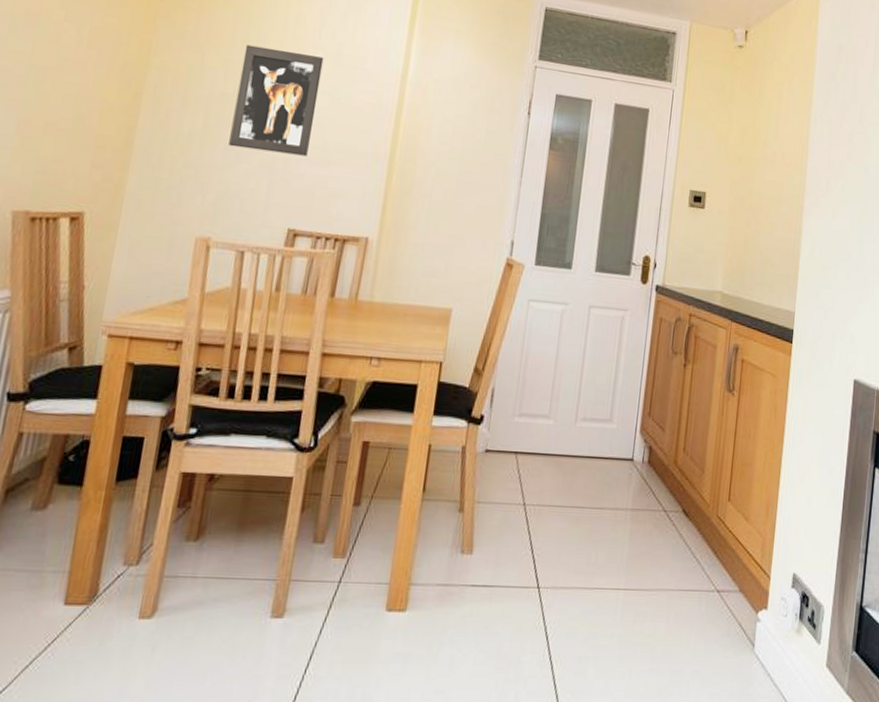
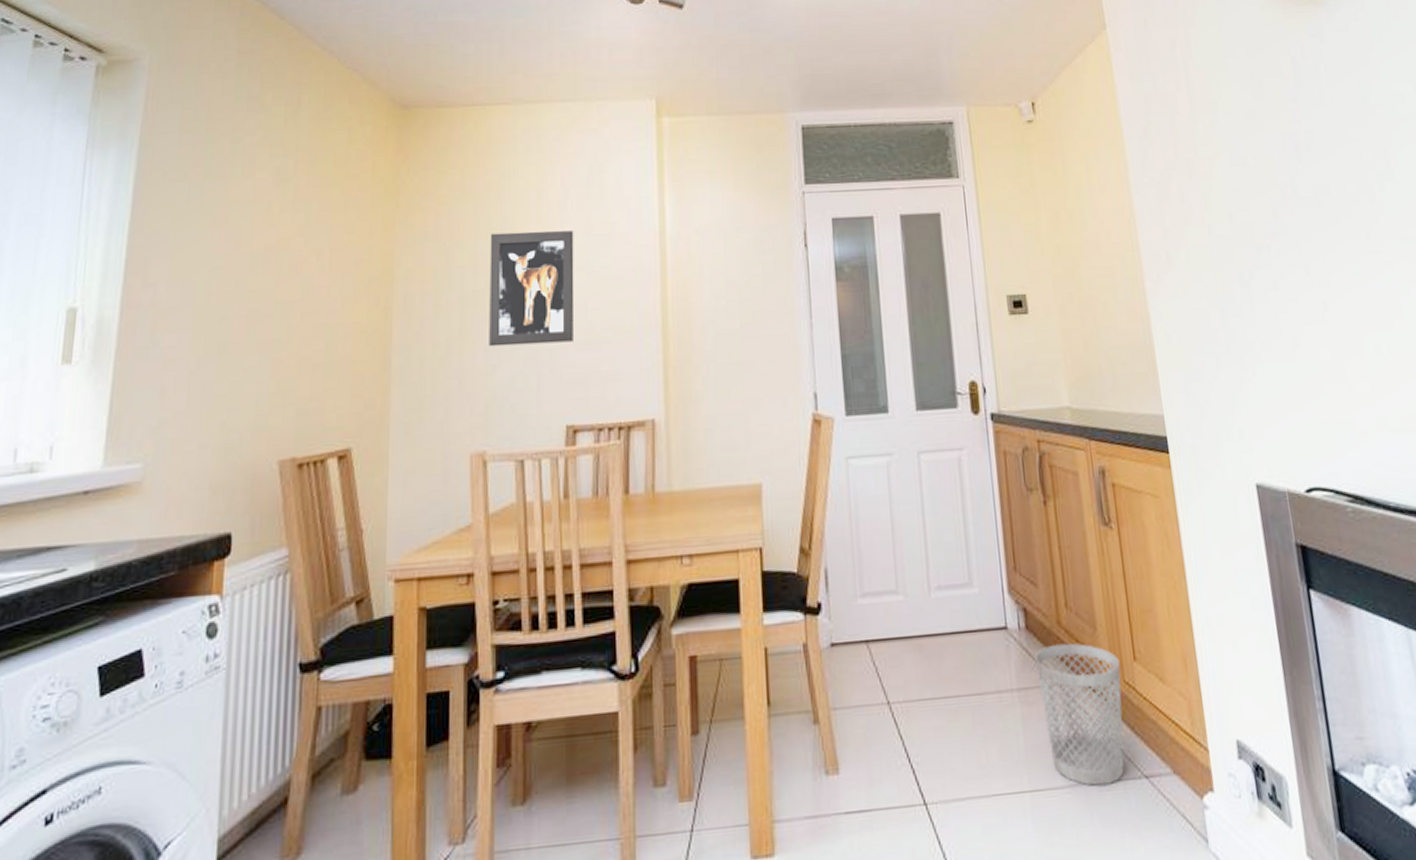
wastebasket: none [647,478,717,593] -> present [1034,643,1125,786]

